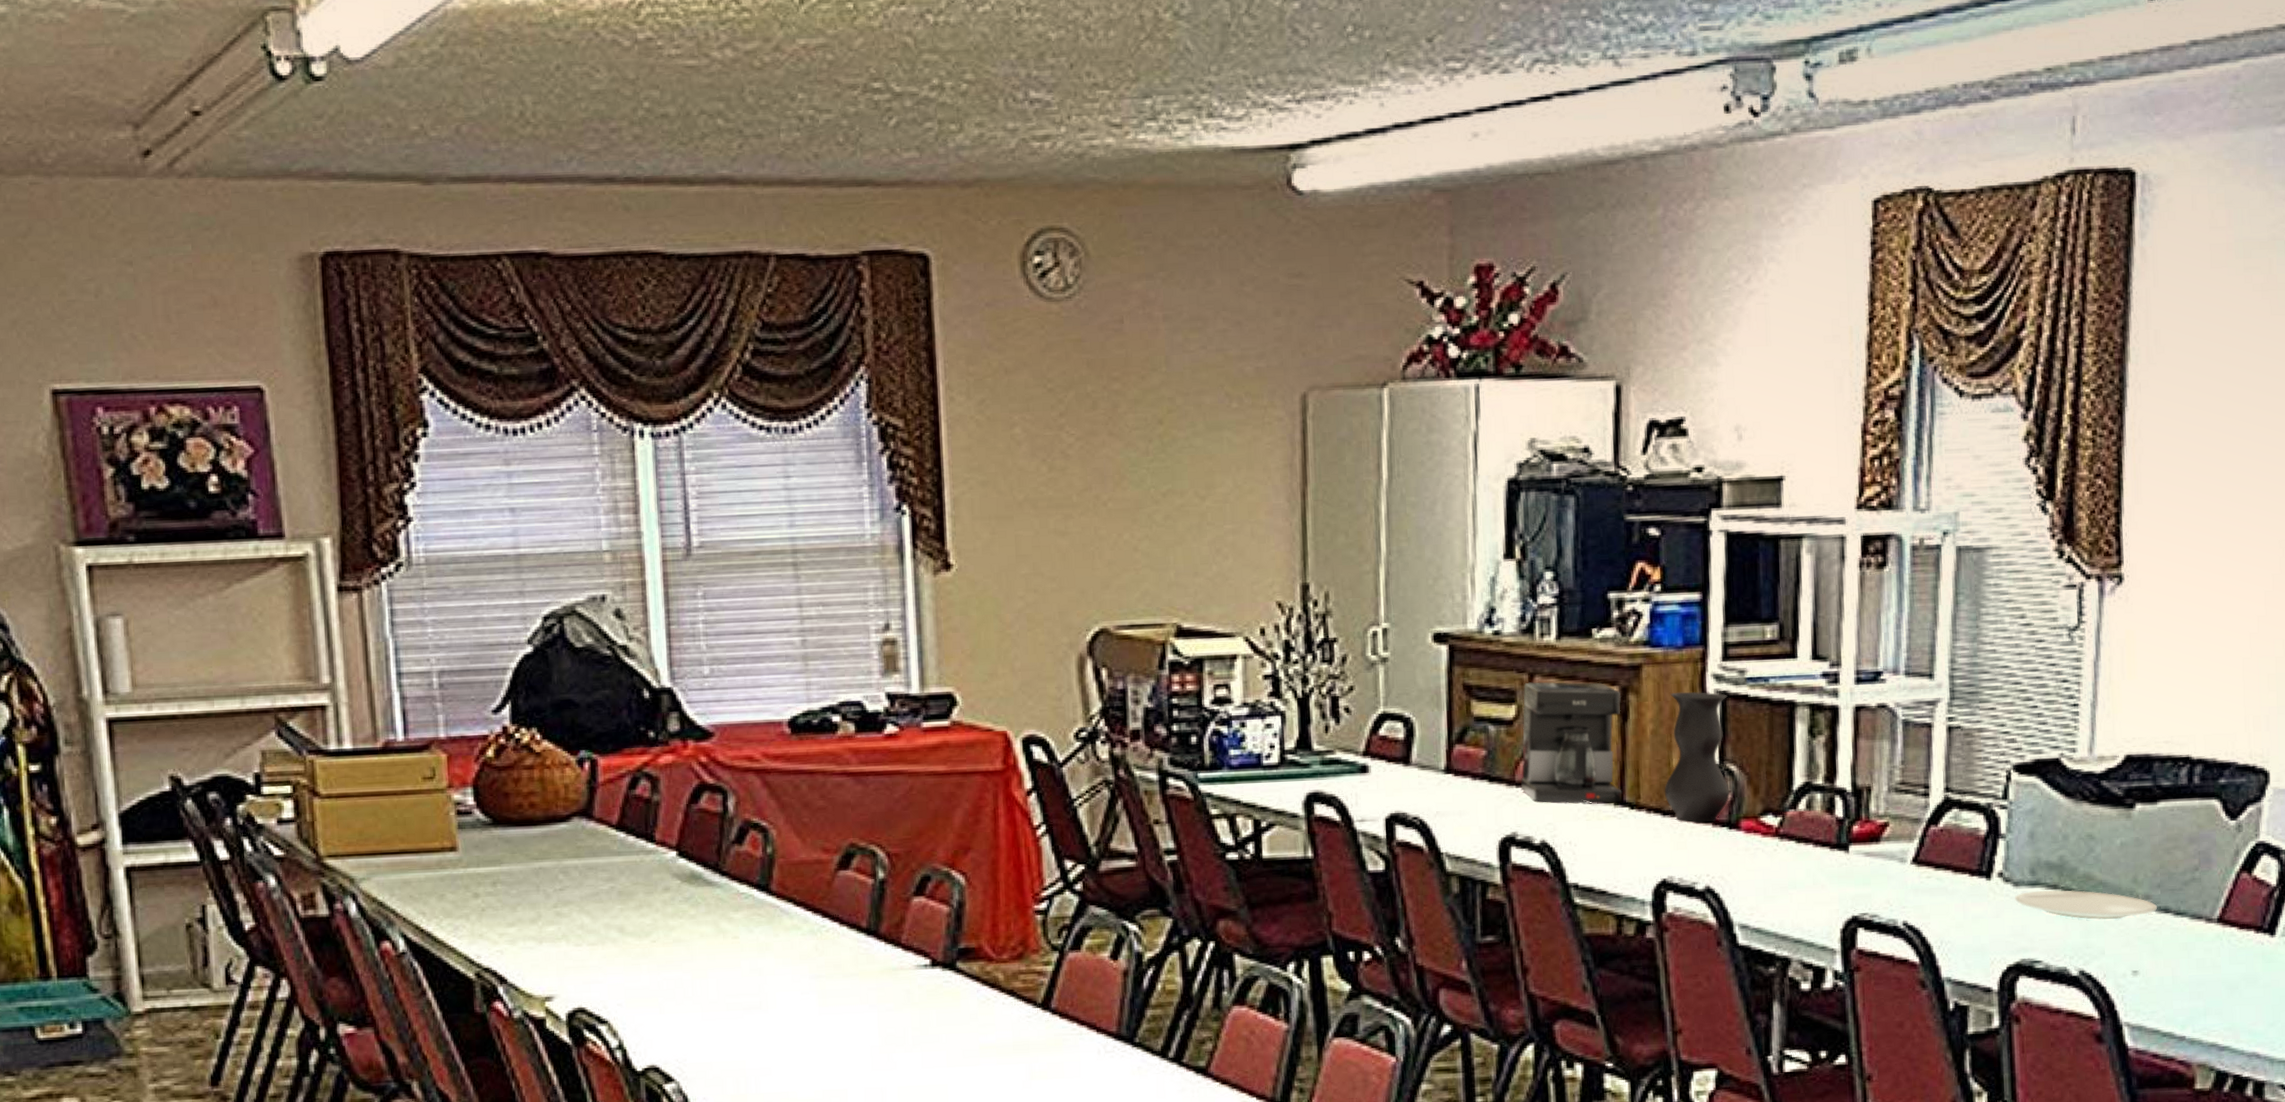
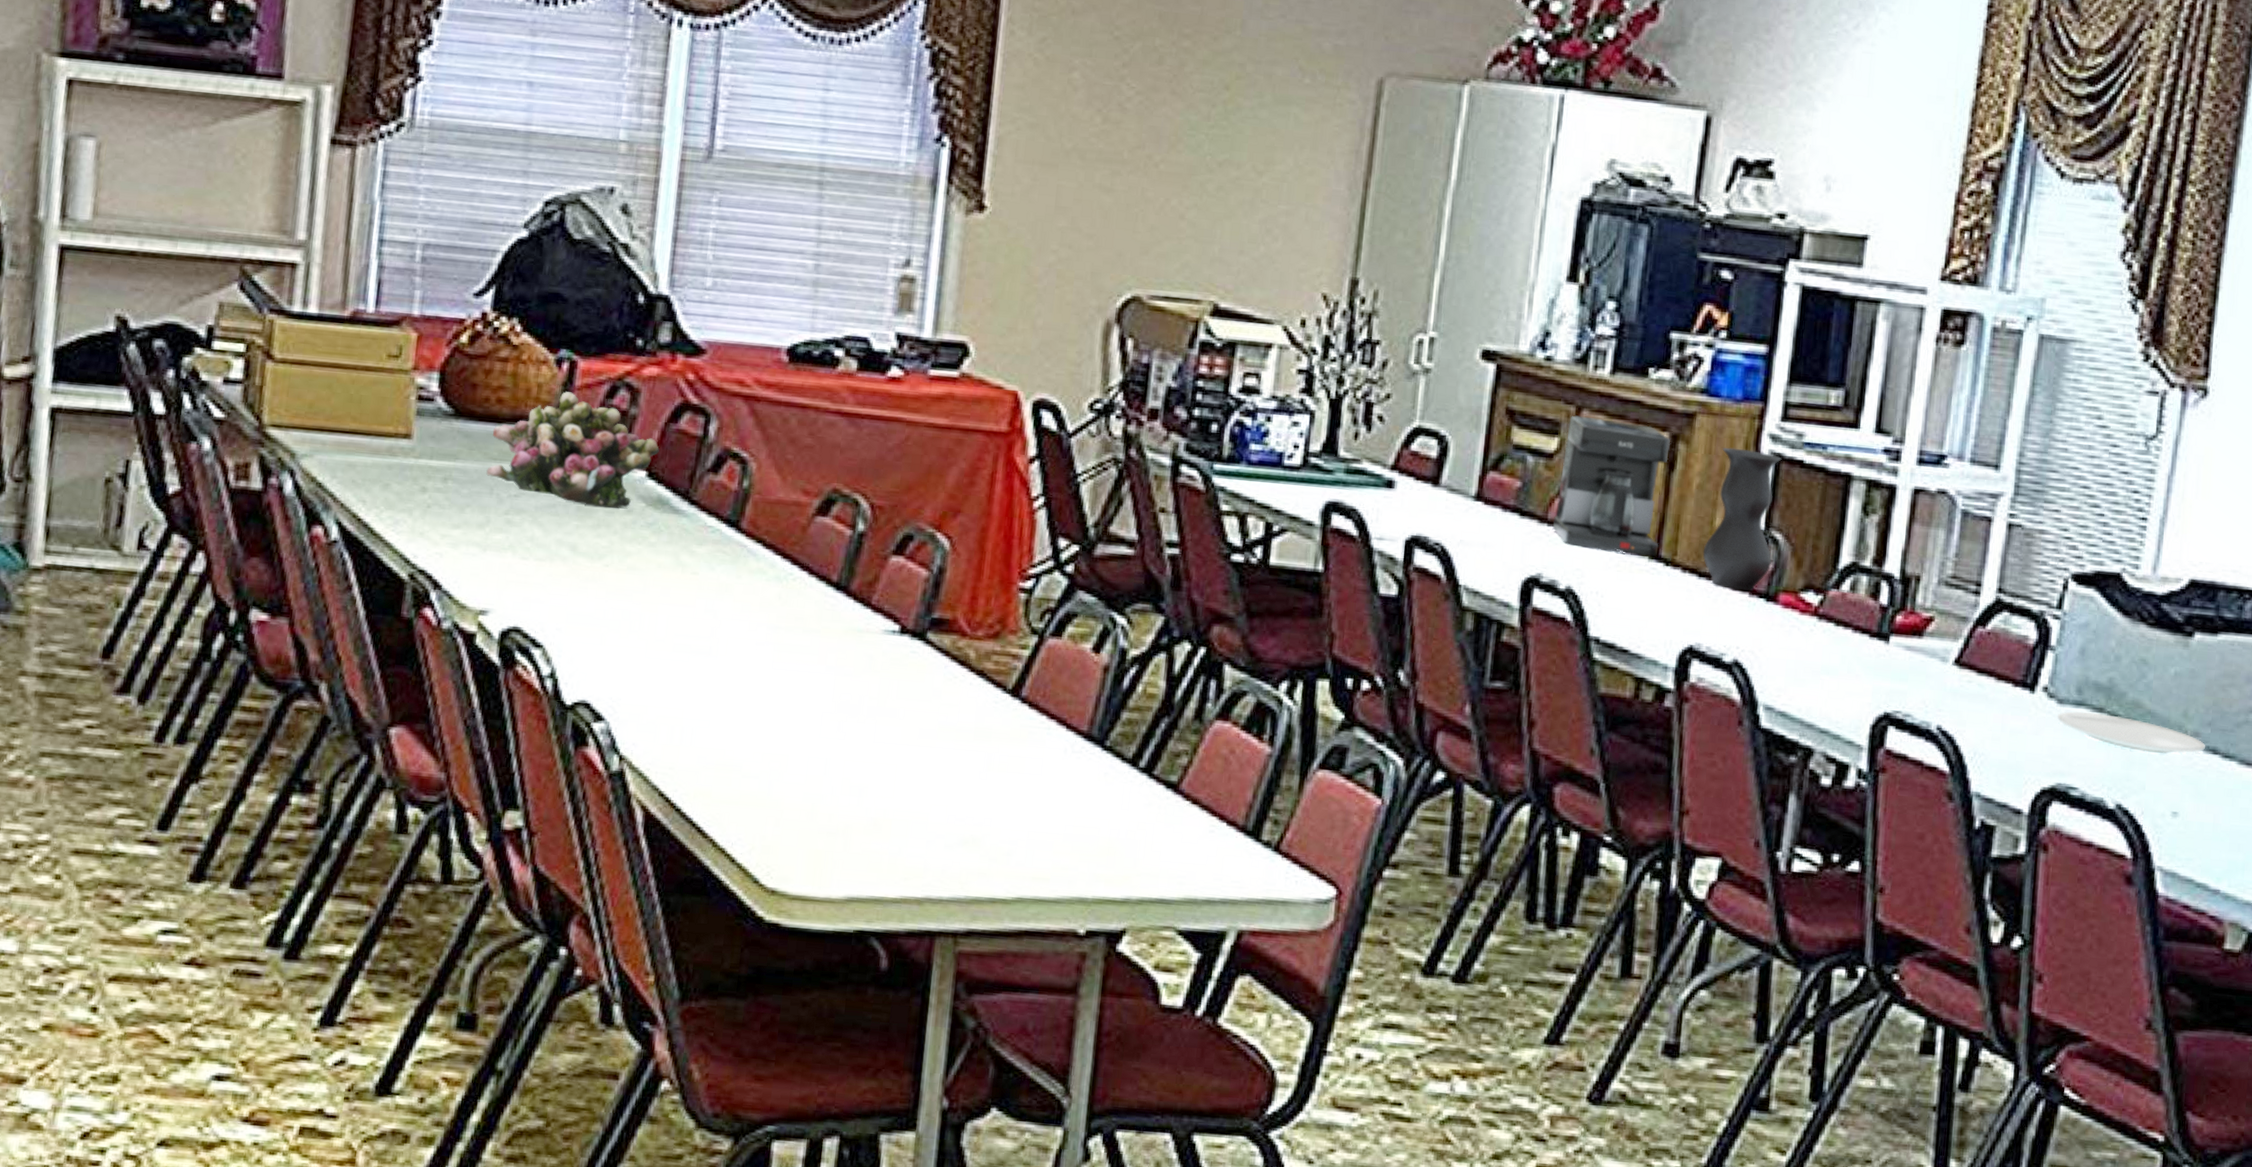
flower arrangement: none [530,788,685,889] -> present [486,392,660,508]

